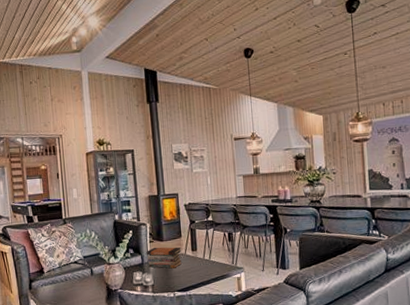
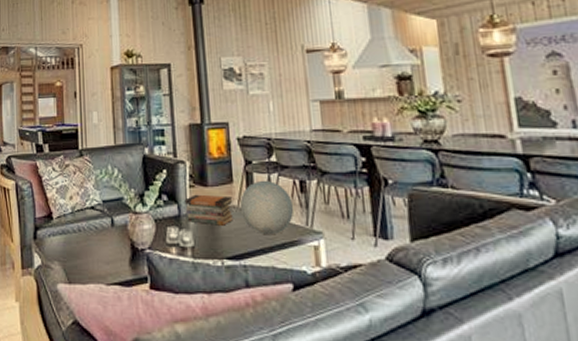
decorative orb: none [186,234,224,273] -> present [239,180,294,235]

